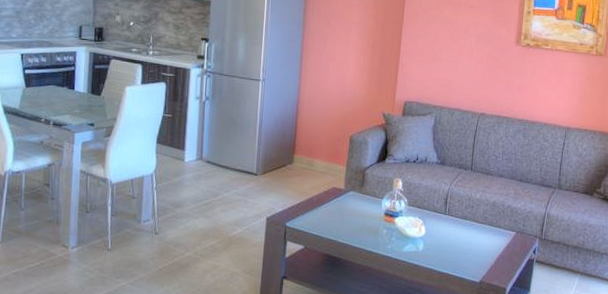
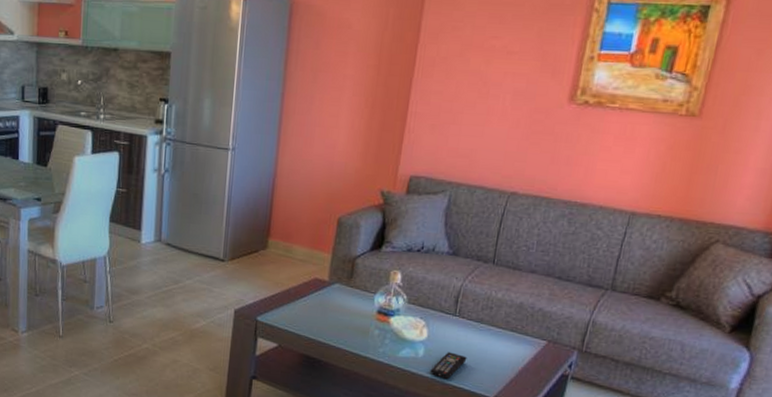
remote control: none [429,245,457,268] -> present [430,352,467,379]

